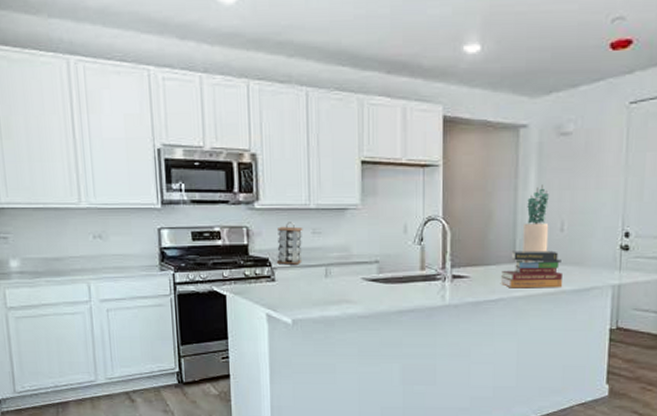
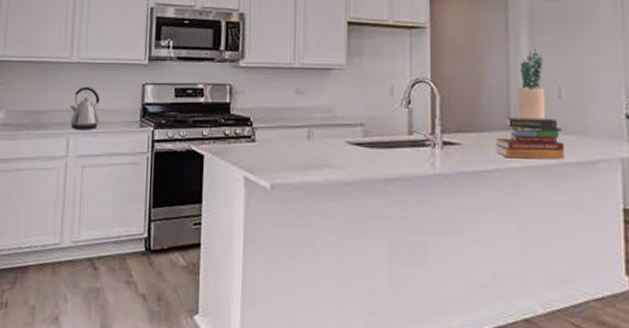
kettle: none [86,232,120,277] -> present [70,86,101,132]
spice rack: present [276,222,303,265] -> none [257,81,287,125]

